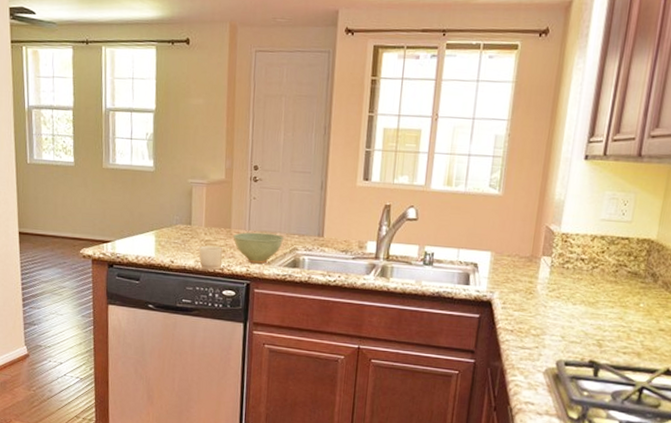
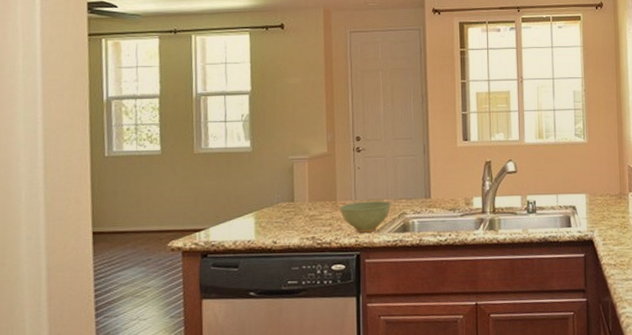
mug: present [198,245,223,271] -> none [303,220,330,247]

